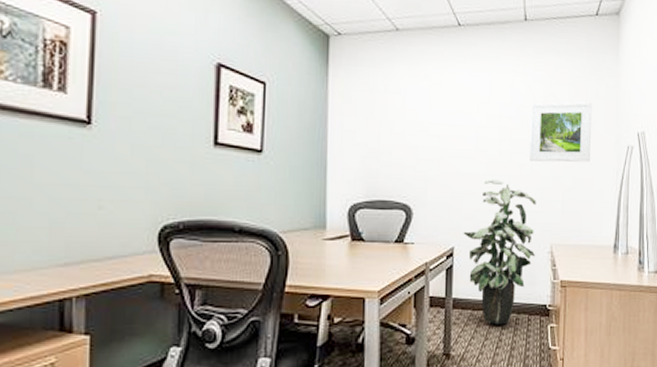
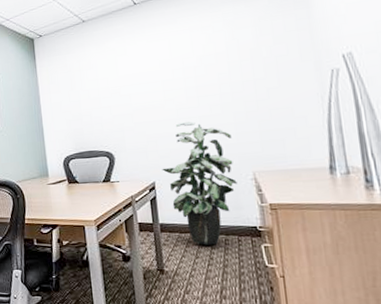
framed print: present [529,102,593,162] -> none [213,37,287,101]

